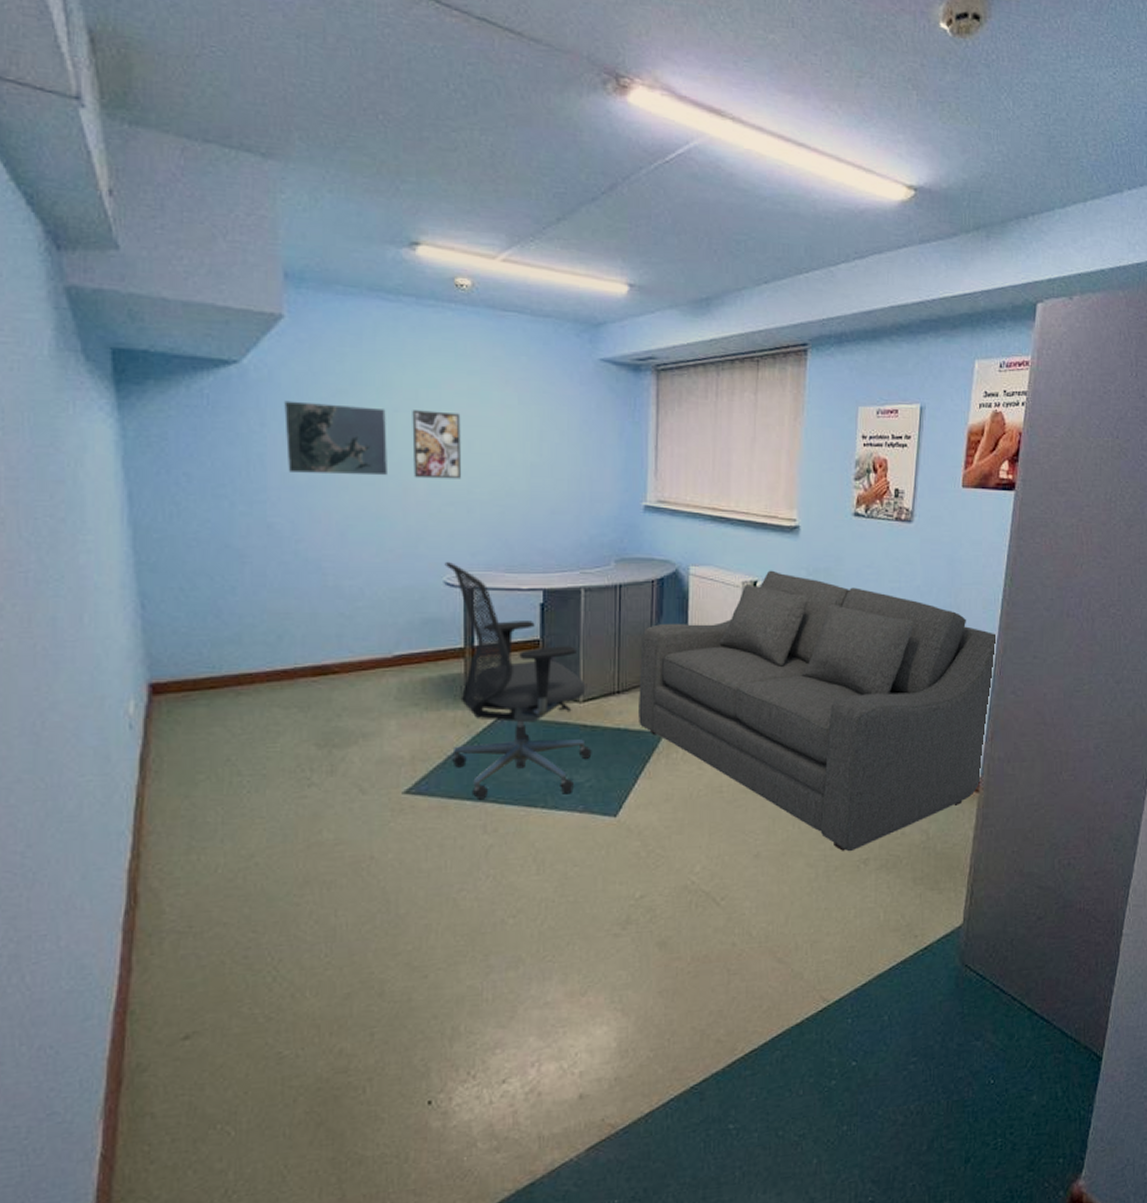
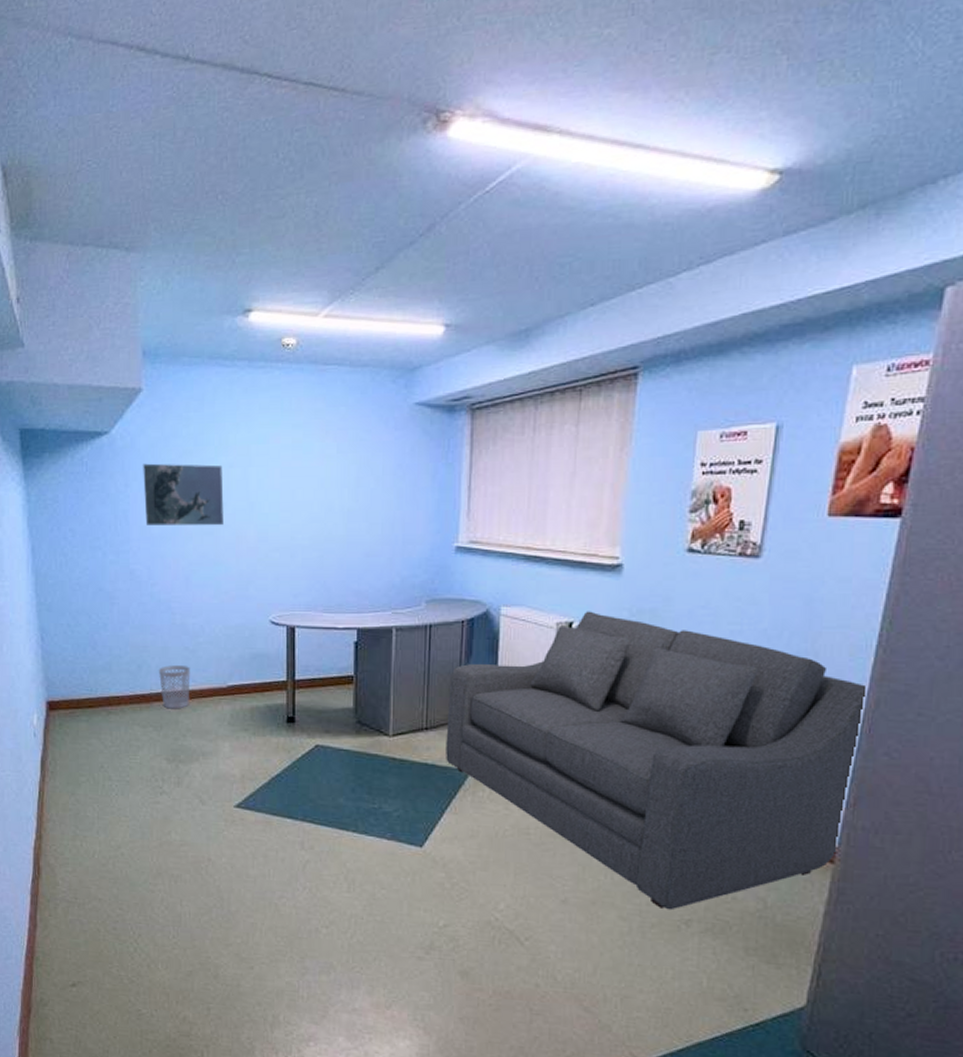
wastebasket: none [306,634,347,686] -> present [159,665,191,709]
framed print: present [412,410,461,479] -> none [244,464,286,527]
office chair: present [444,561,592,800] -> none [270,602,400,822]

